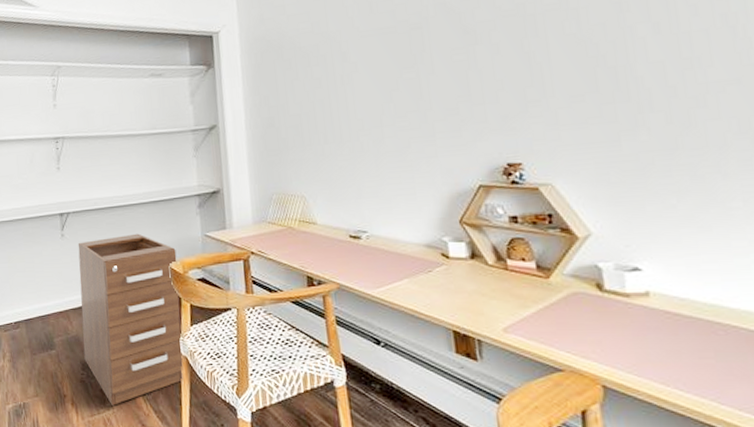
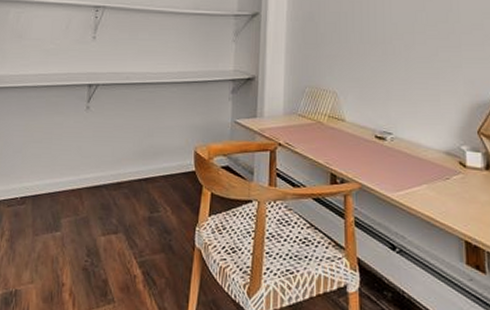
filing cabinet: present [78,233,184,405] -> none [91,113,204,299]

